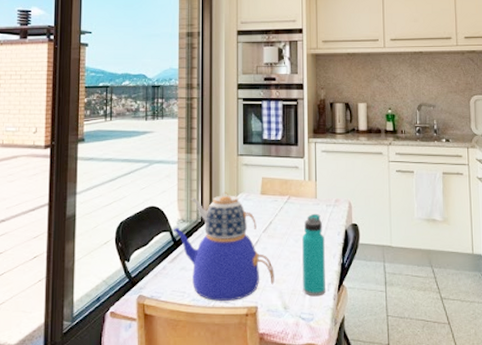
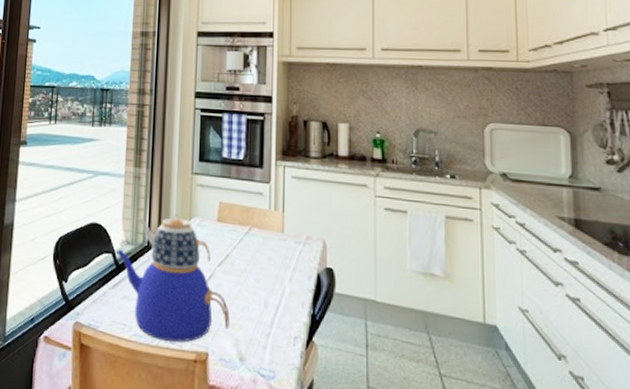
water bottle: present [302,213,325,297] -> none [263,250,292,351]

